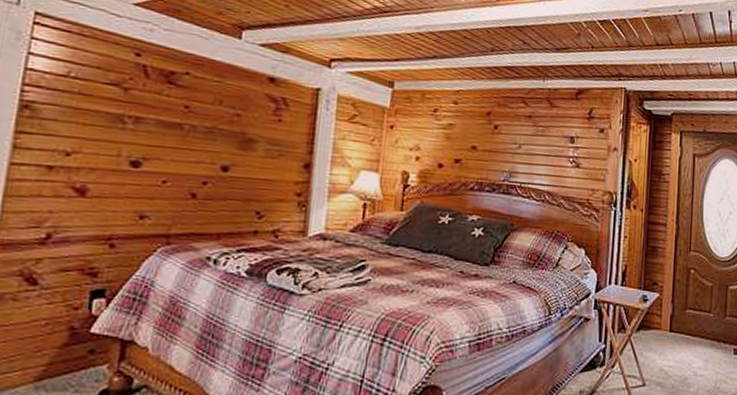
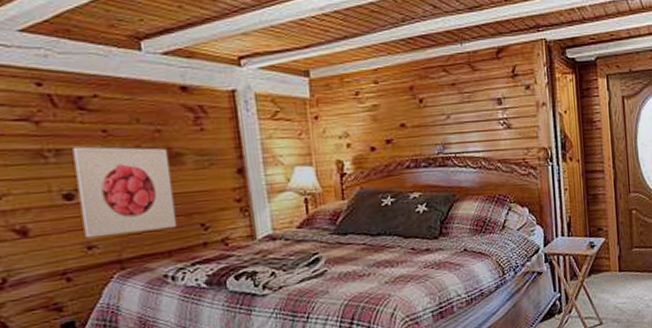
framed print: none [140,117,242,212] -> present [72,146,178,238]

